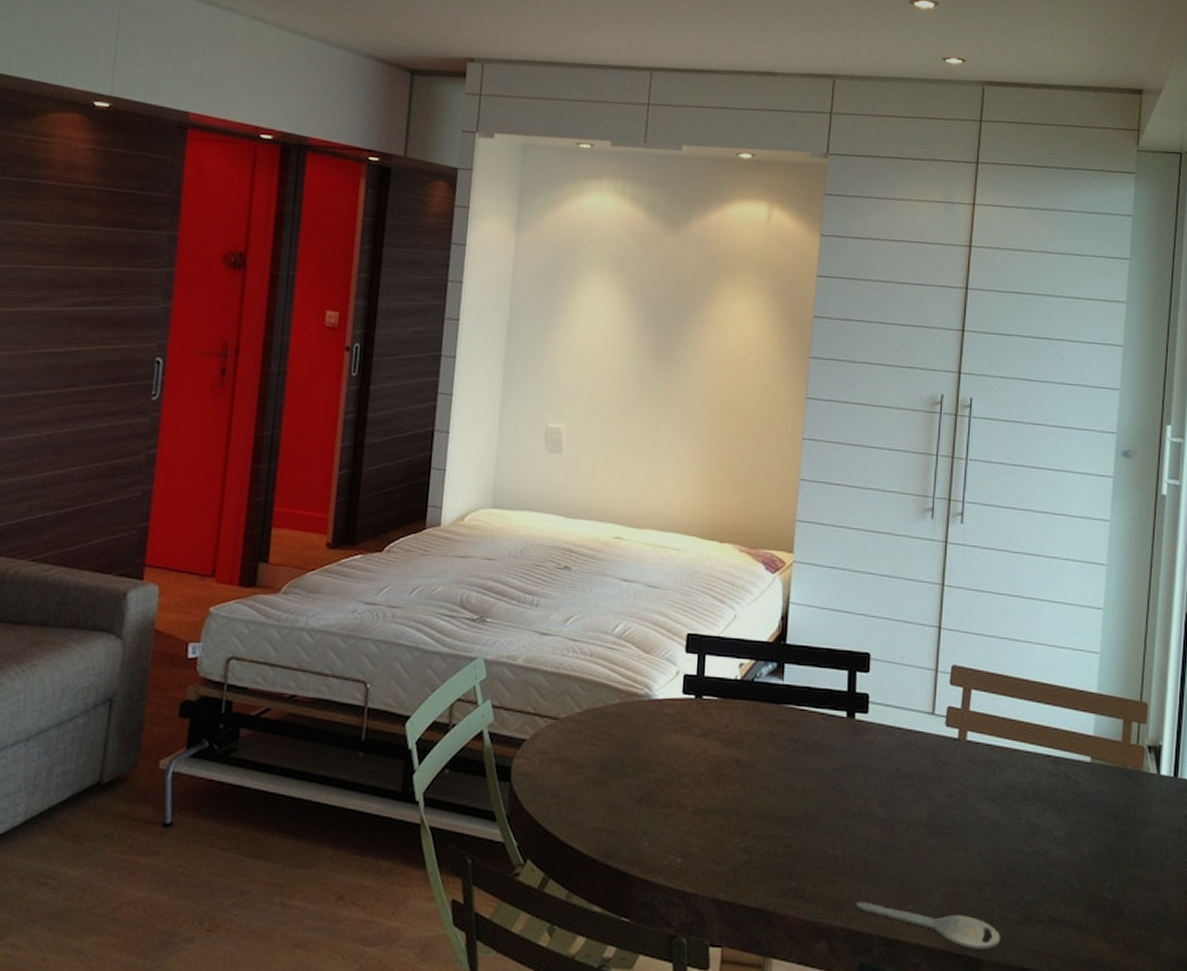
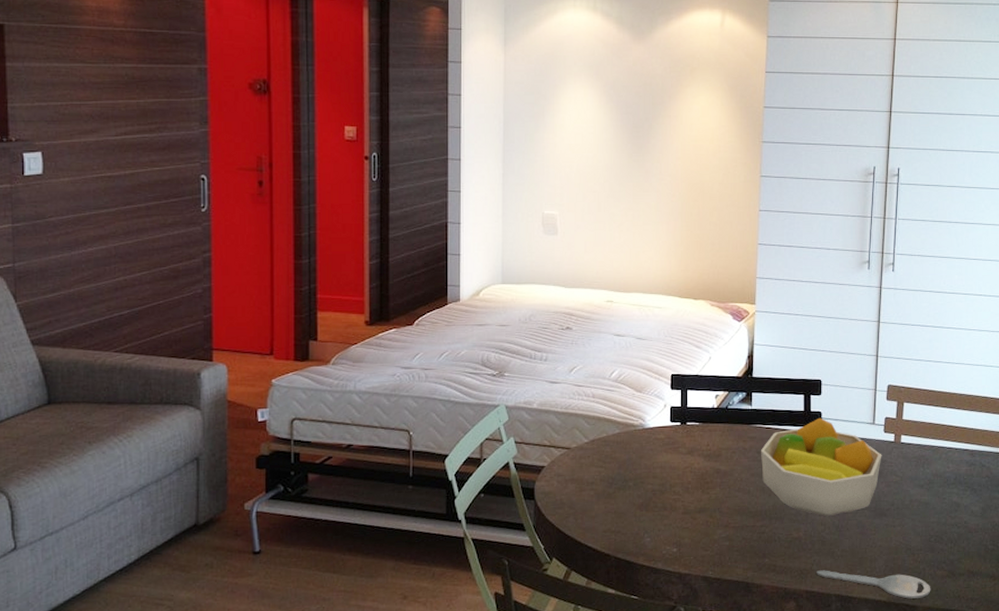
fruit bowl: none [791,701,943,831] -> present [760,417,882,517]

